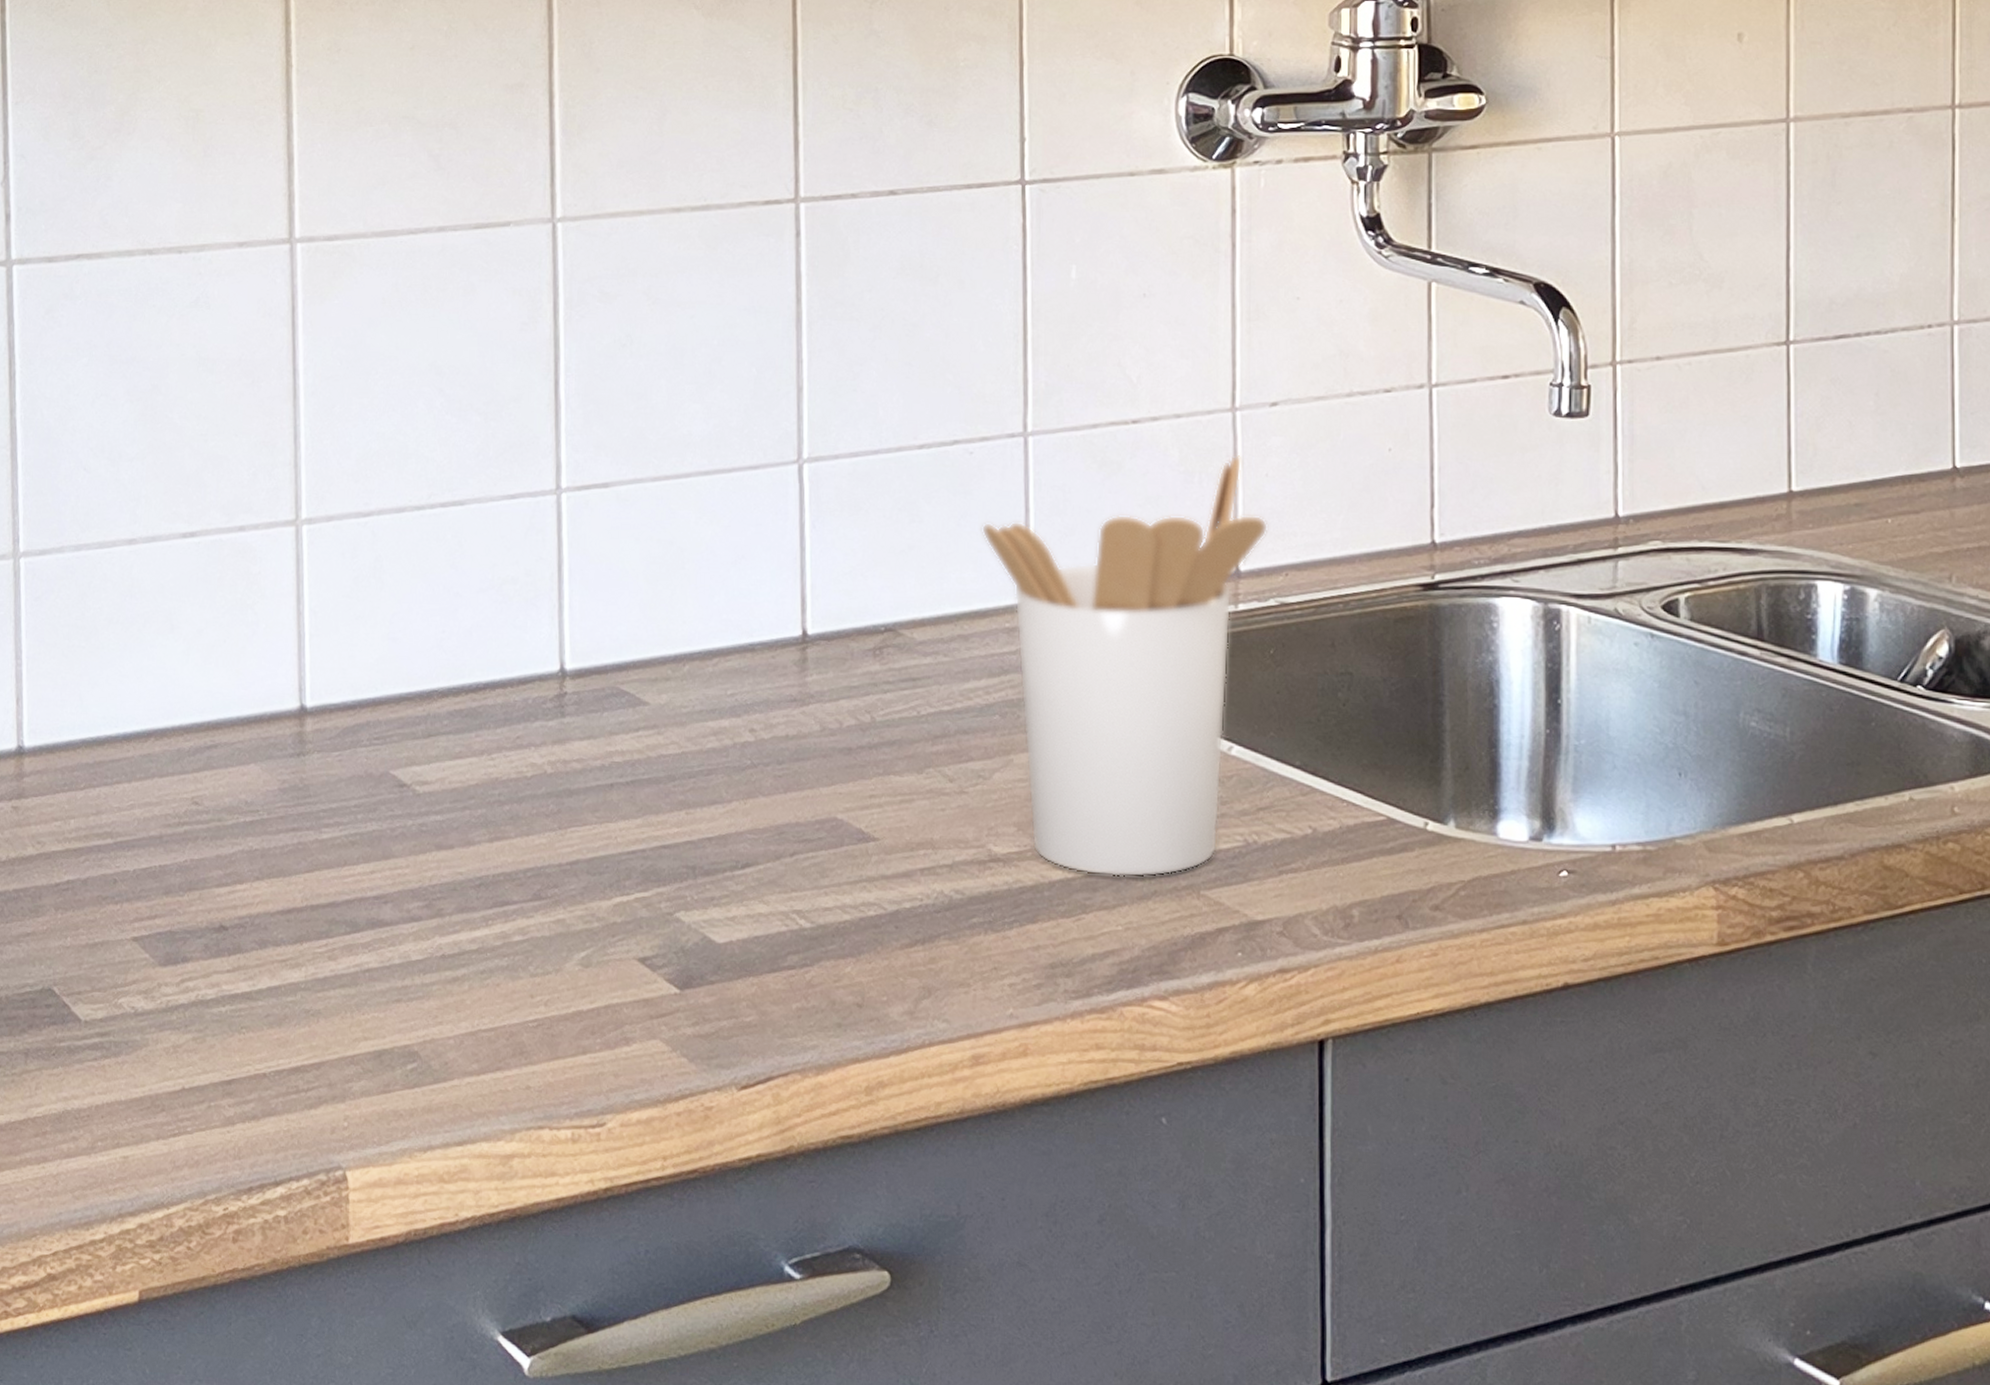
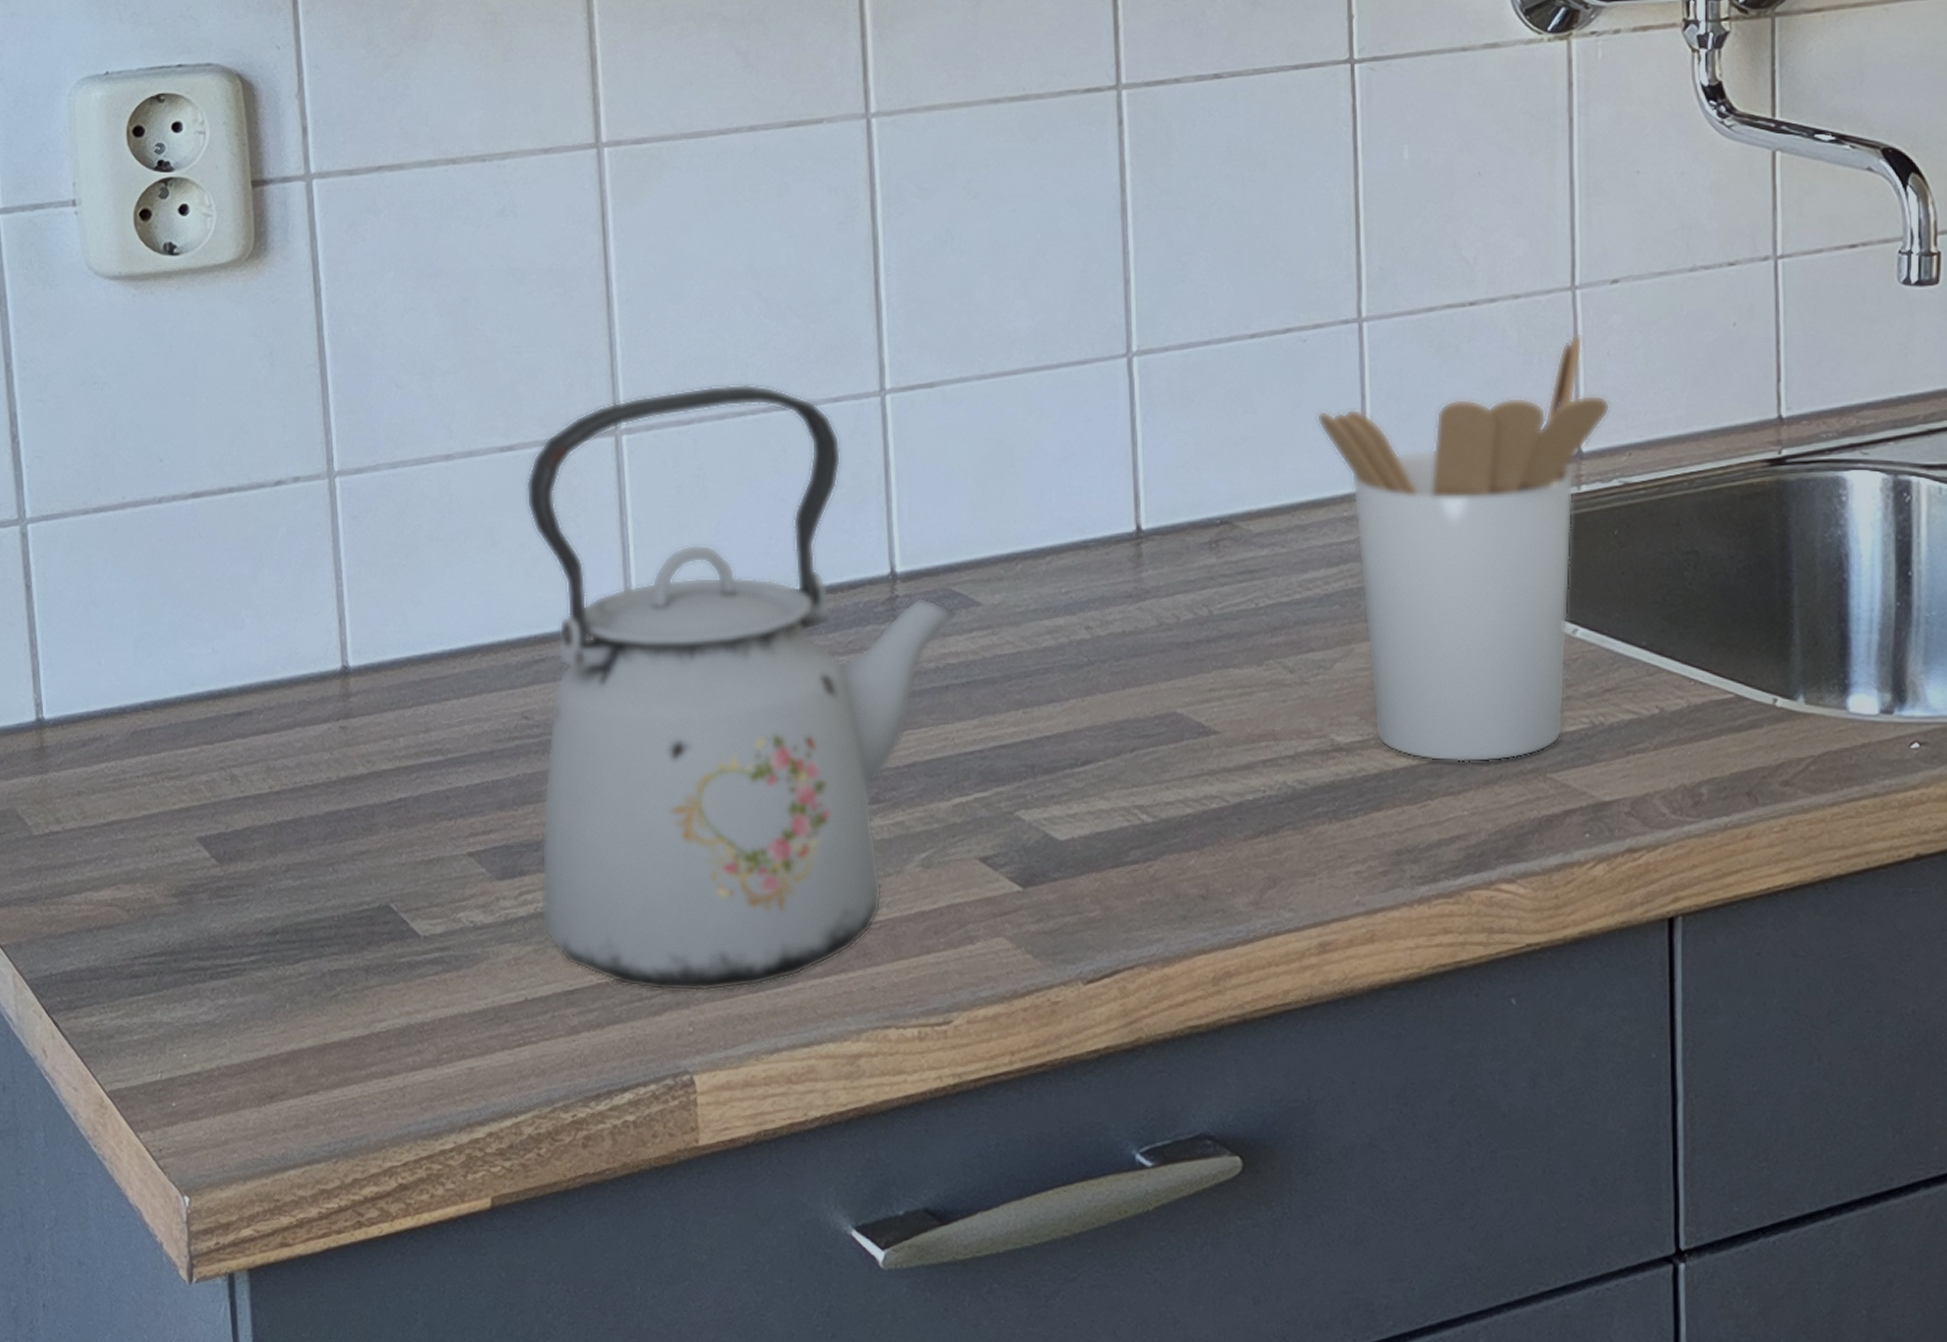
kettle: none [201,478,625,1086] -> present [526,384,958,992]

